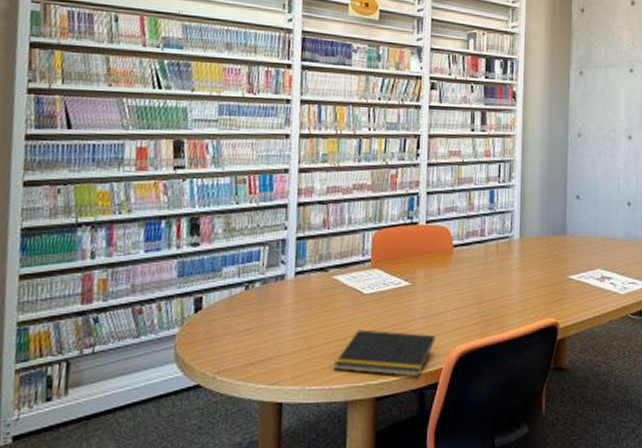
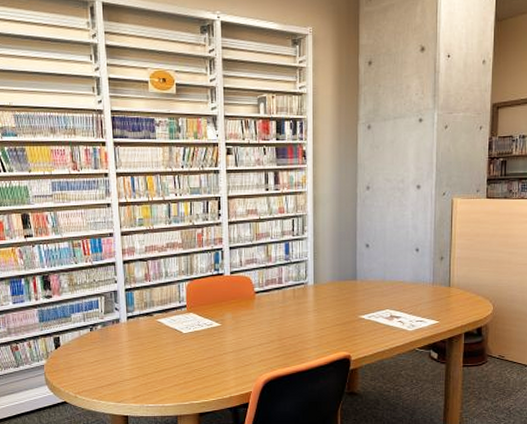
notepad: present [333,329,436,377] -> none [164,361,245,398]

